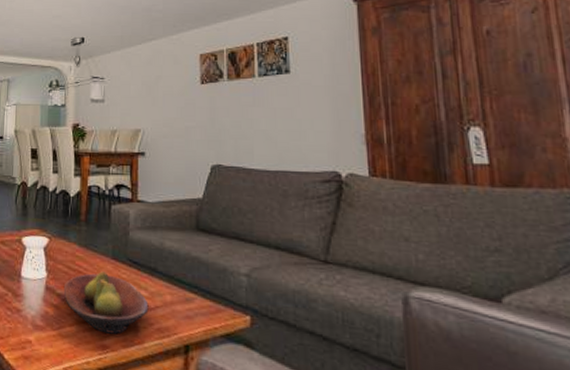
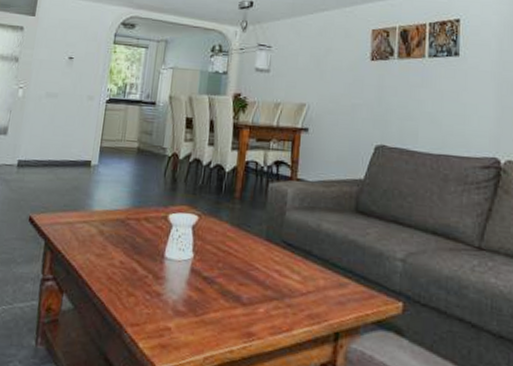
fruit bowl: present [63,271,149,334] -> none [210,253,301,321]

